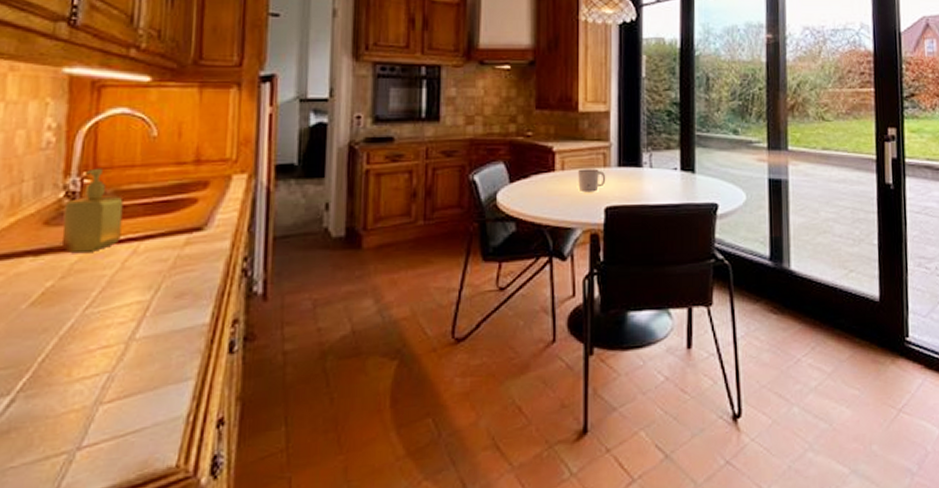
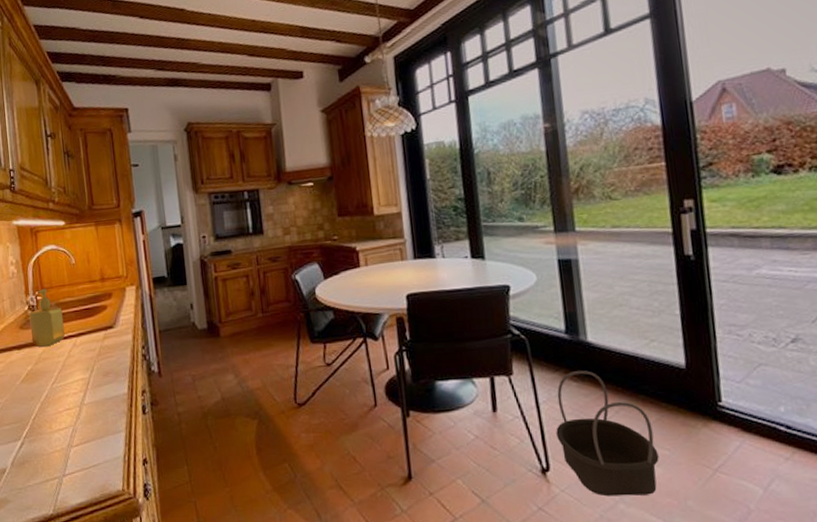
mug: present [578,168,606,193] -> none [380,262,405,284]
basket: none [751,301,849,444] -> present [556,370,659,497]

